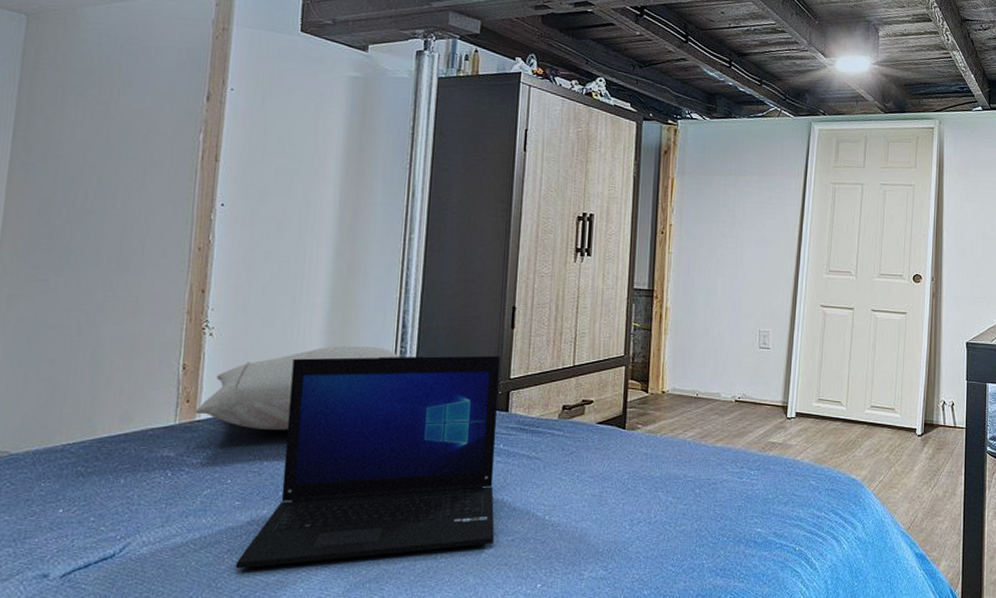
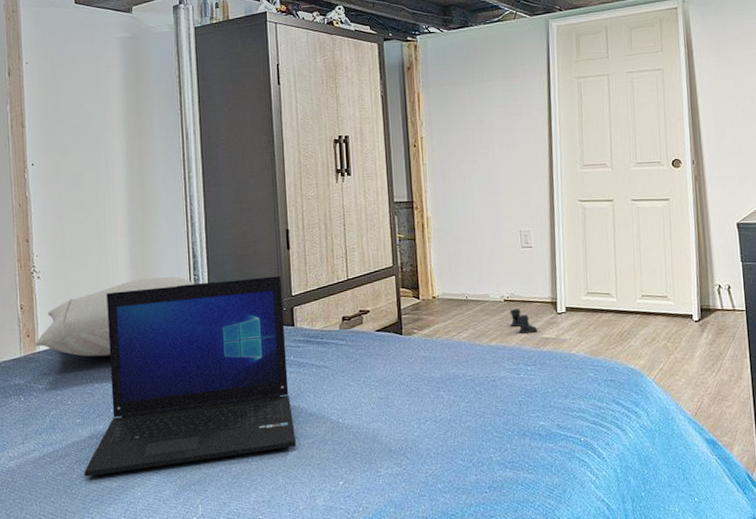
boots: none [739,409,766,437] -> present [509,308,538,334]

